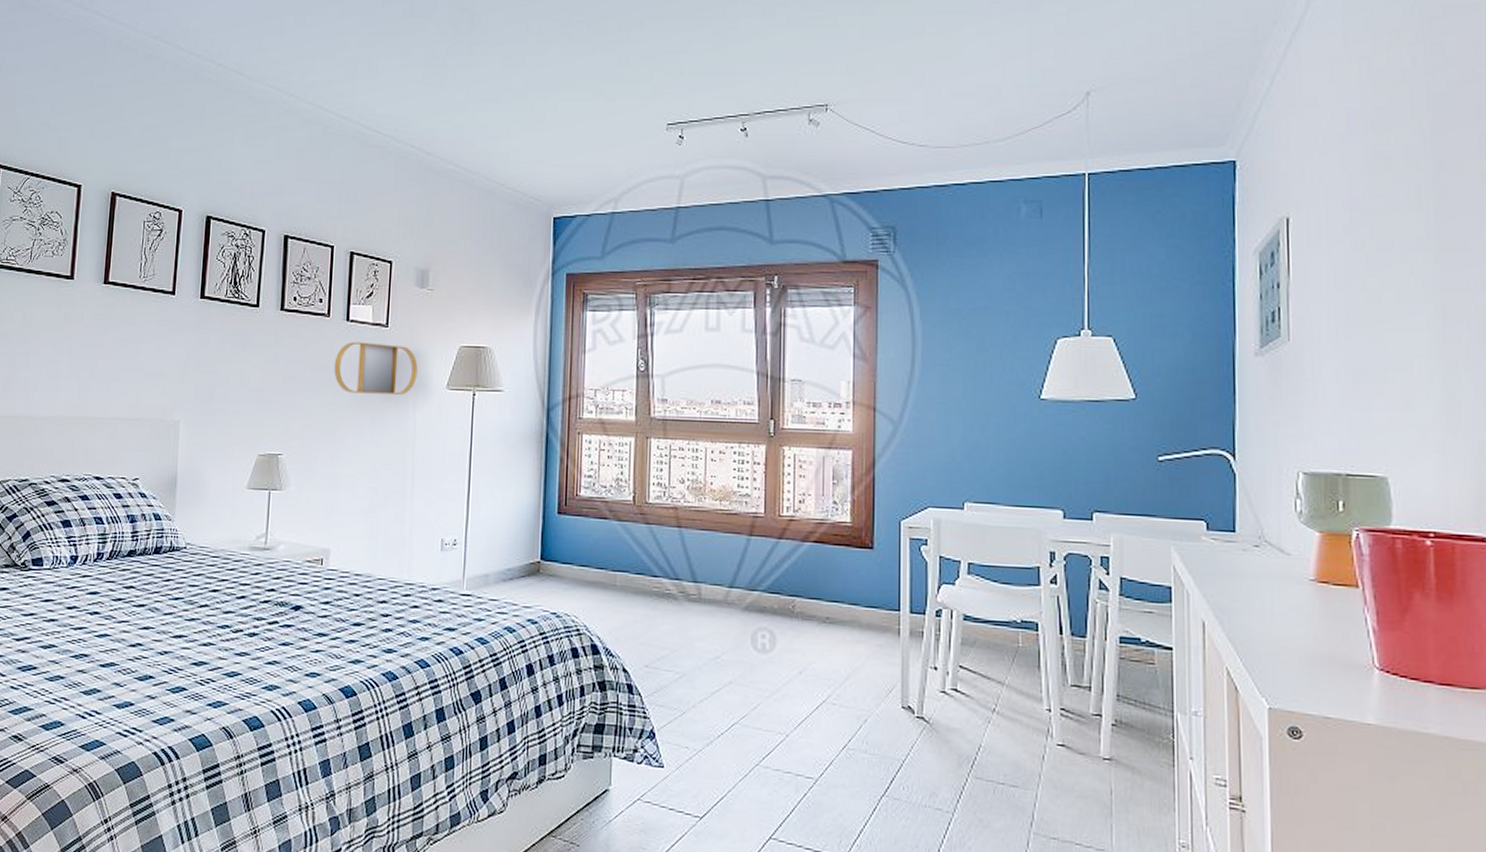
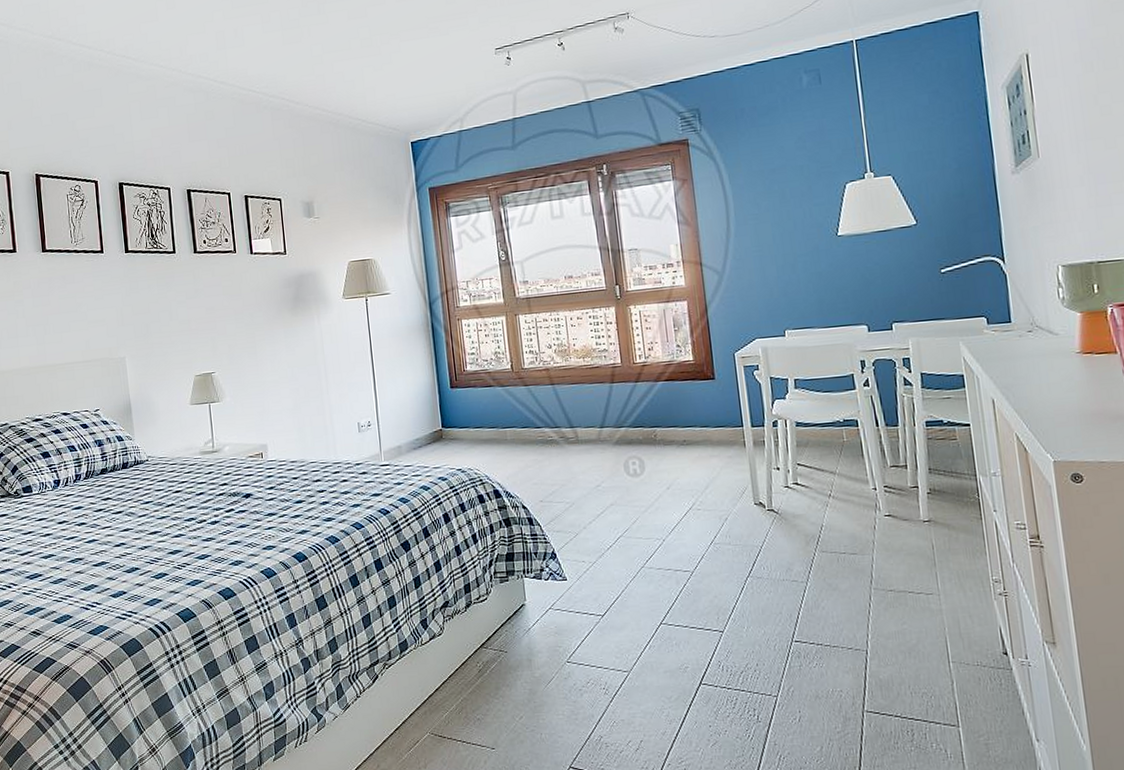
home mirror: present [334,341,418,395] -> none [246,268,317,314]

